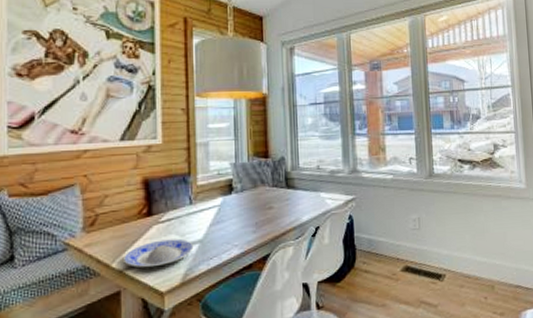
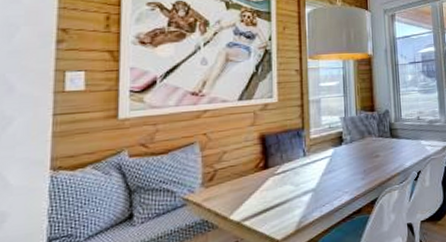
plate: present [124,238,194,268] -> none [241,188,307,218]

